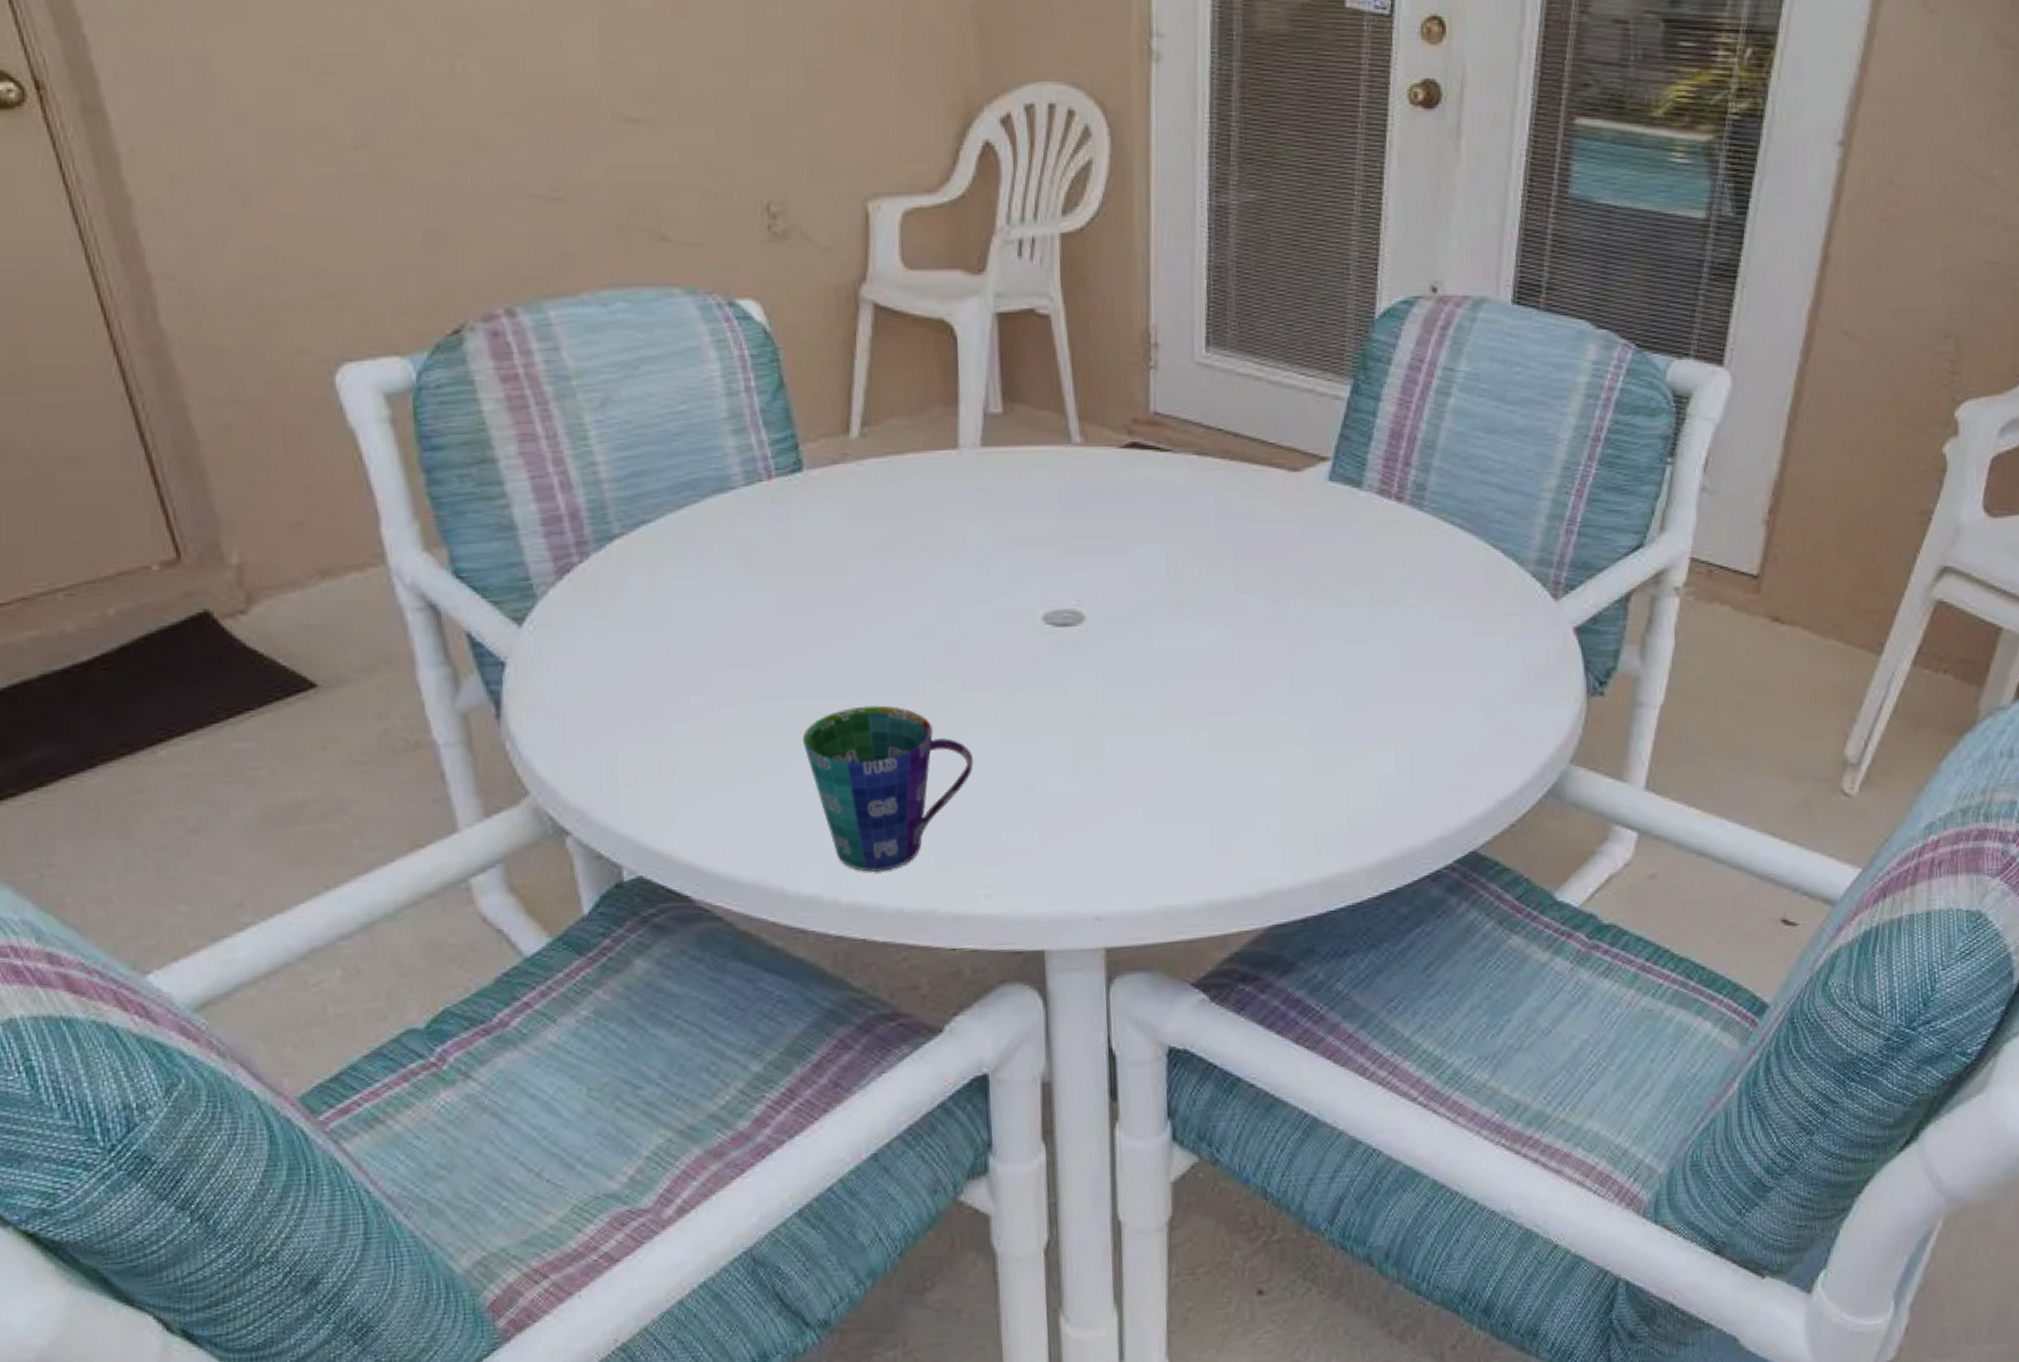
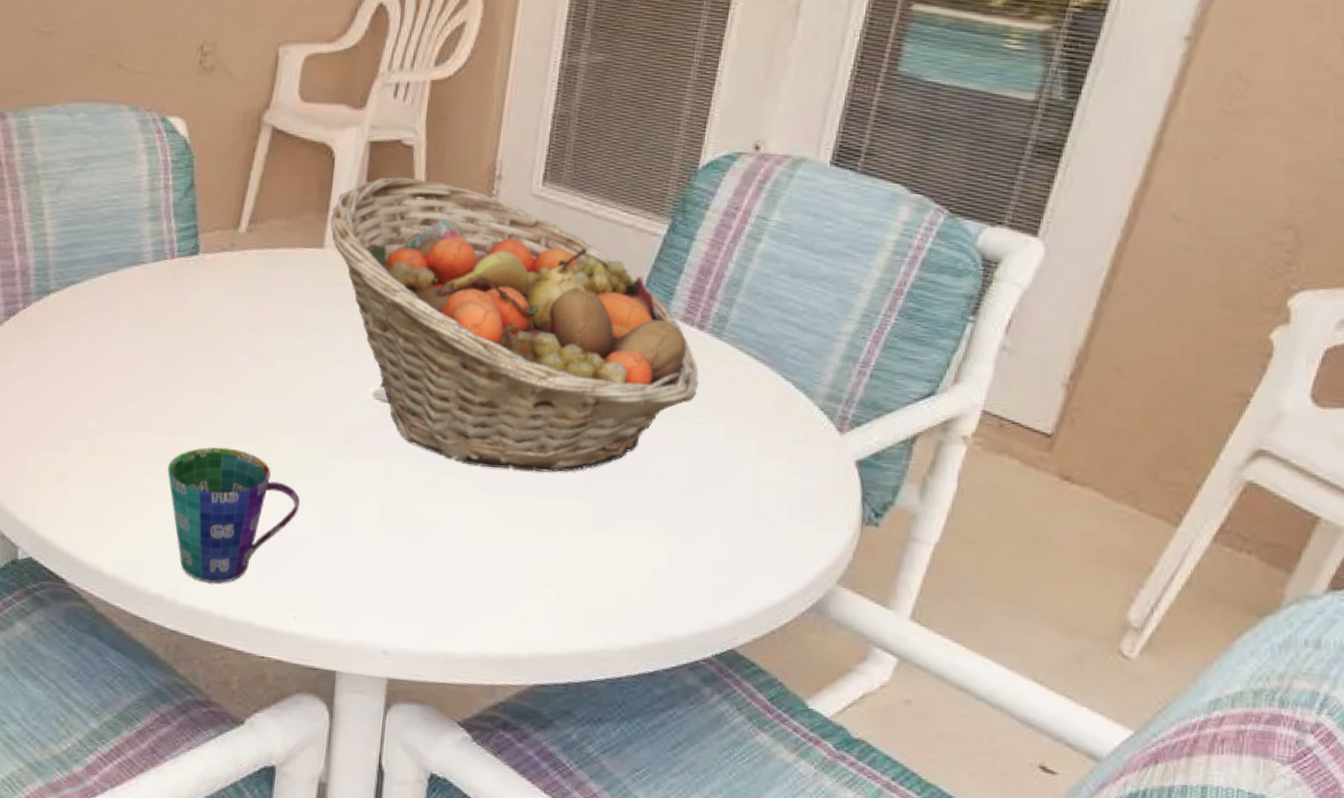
fruit basket: none [962,354,1404,687] -> present [330,177,699,473]

